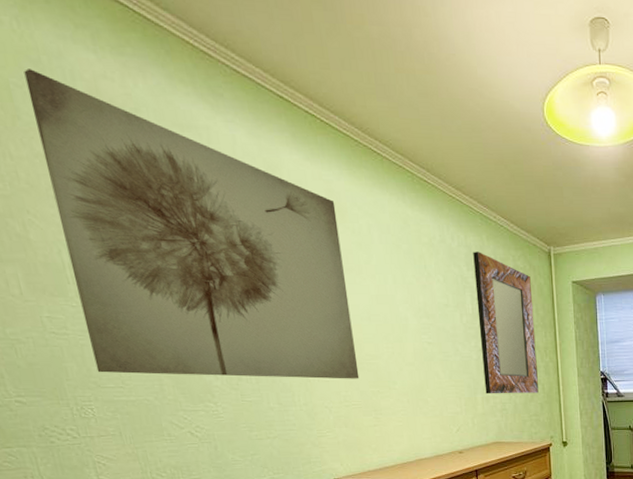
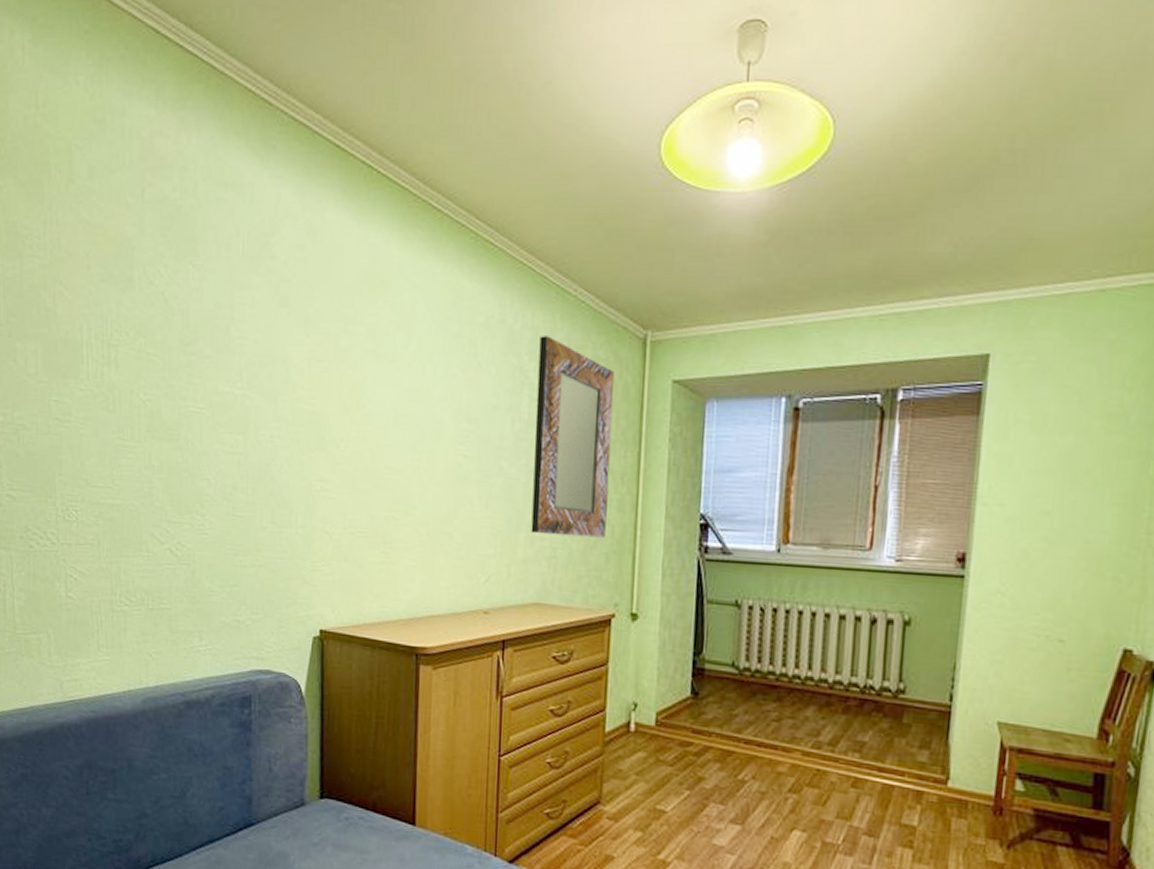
wall art: present [24,69,360,379] -> none [87,129,378,499]

